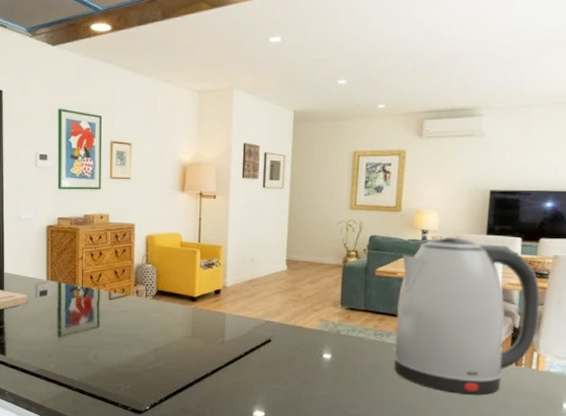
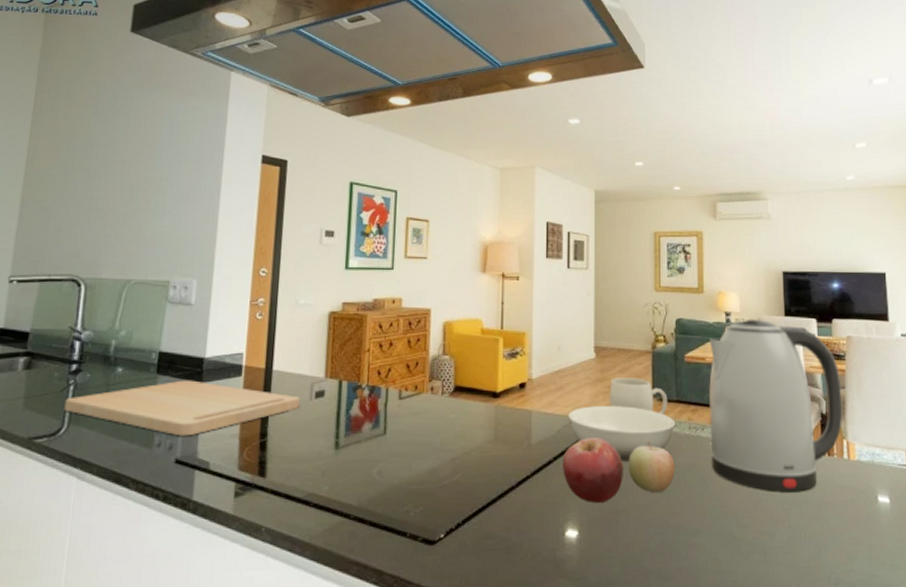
fruit: none [252,338,309,392] -> present [563,438,623,503]
bowl: none [259,311,362,361] -> present [569,406,676,463]
mug: none [298,288,356,322] -> present [609,378,668,415]
fruit: none [313,342,358,387] -> present [628,439,675,494]

